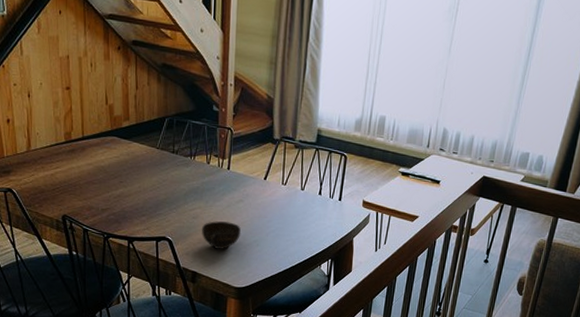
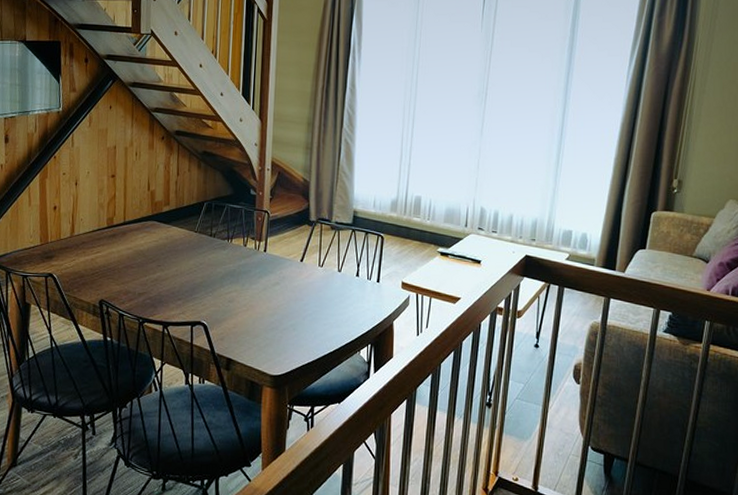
cup: present [202,221,242,249] -> none [237,305,278,334]

